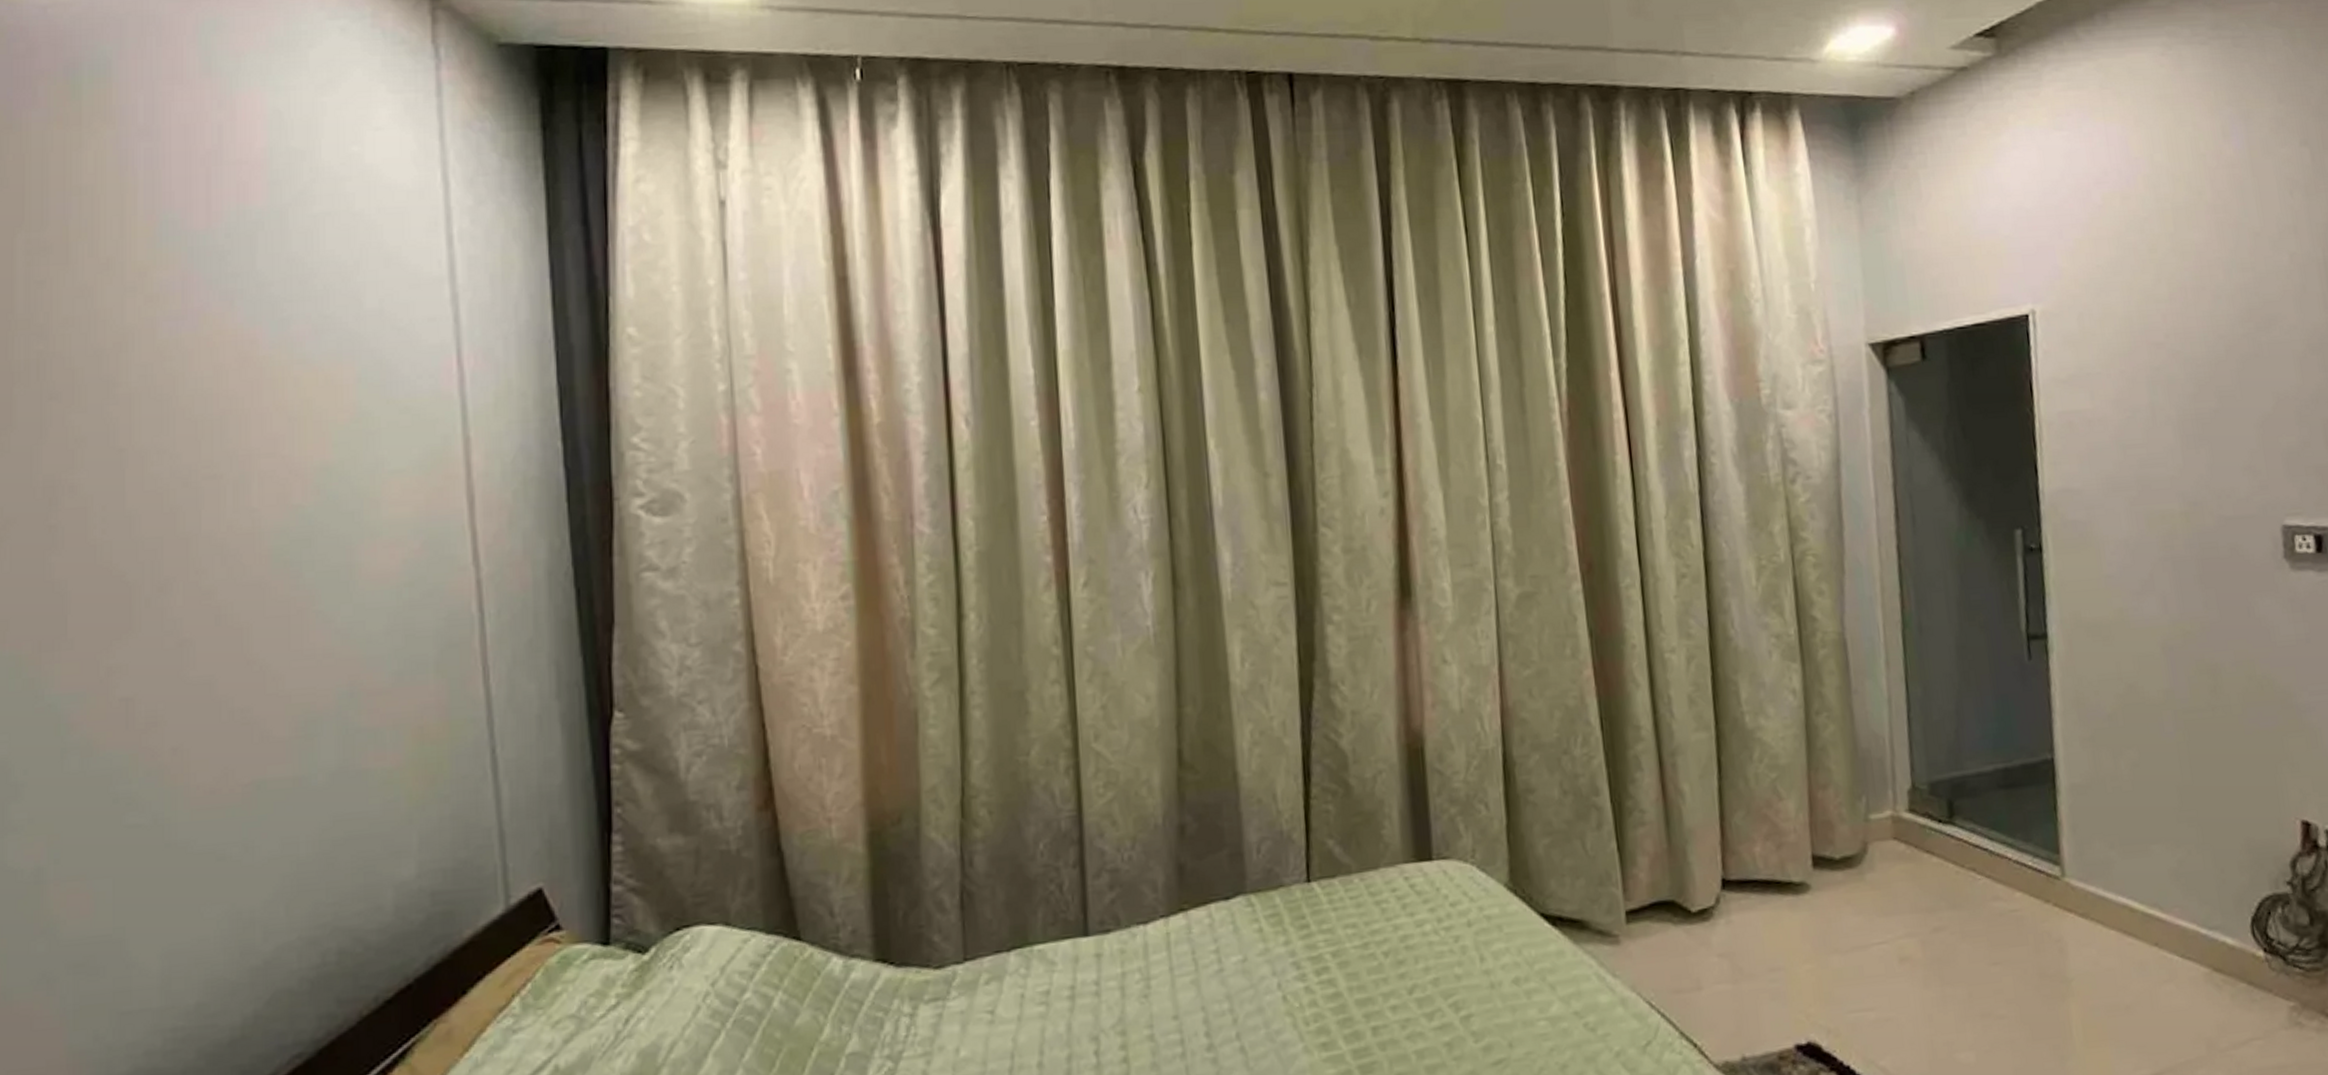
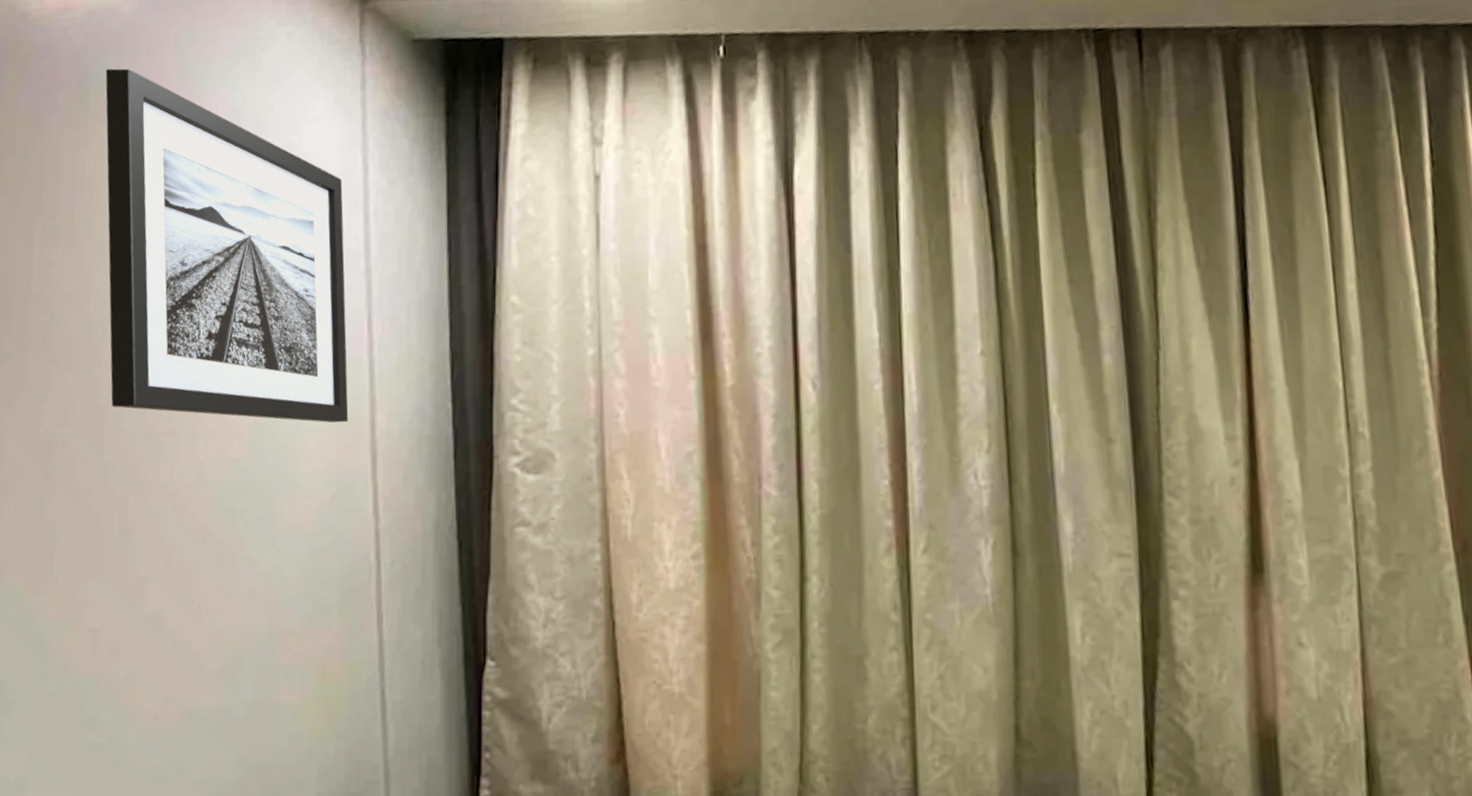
wall art: none [102,58,438,465] -> present [105,68,349,423]

